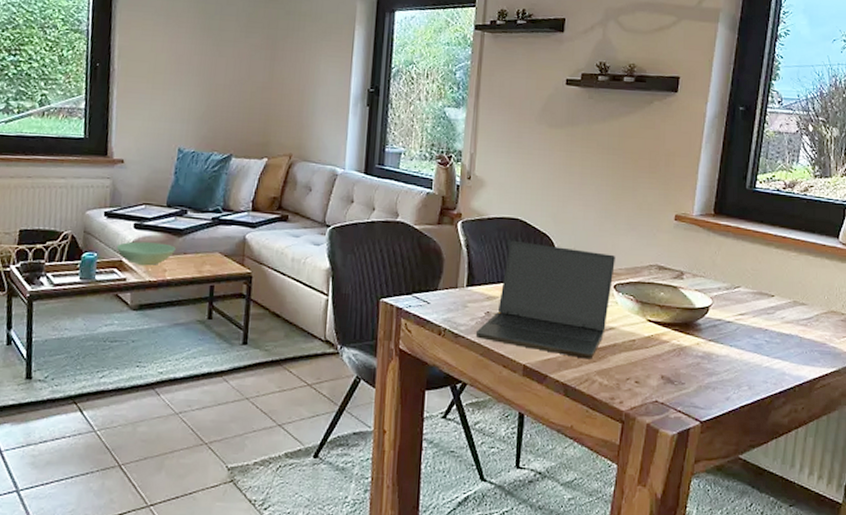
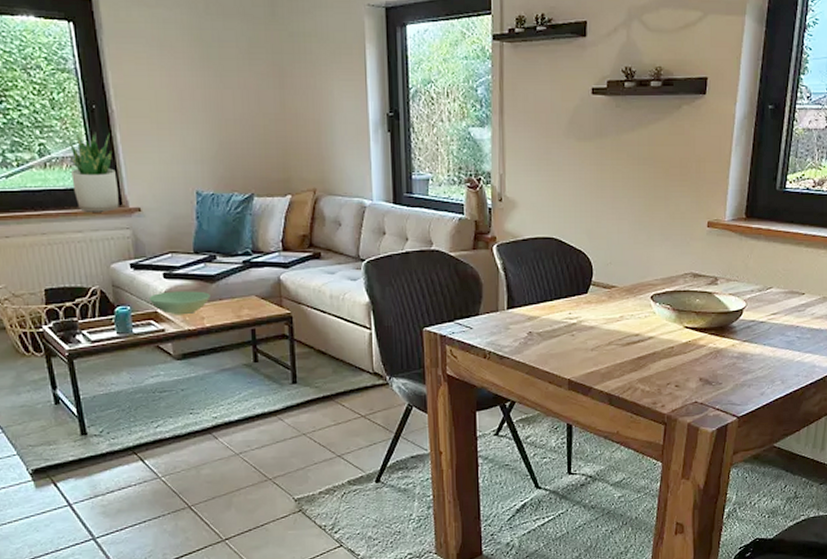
planter: none [65,88,108,161] -> present [67,133,119,212]
laptop: present [475,240,615,359] -> none [520,259,651,369]

